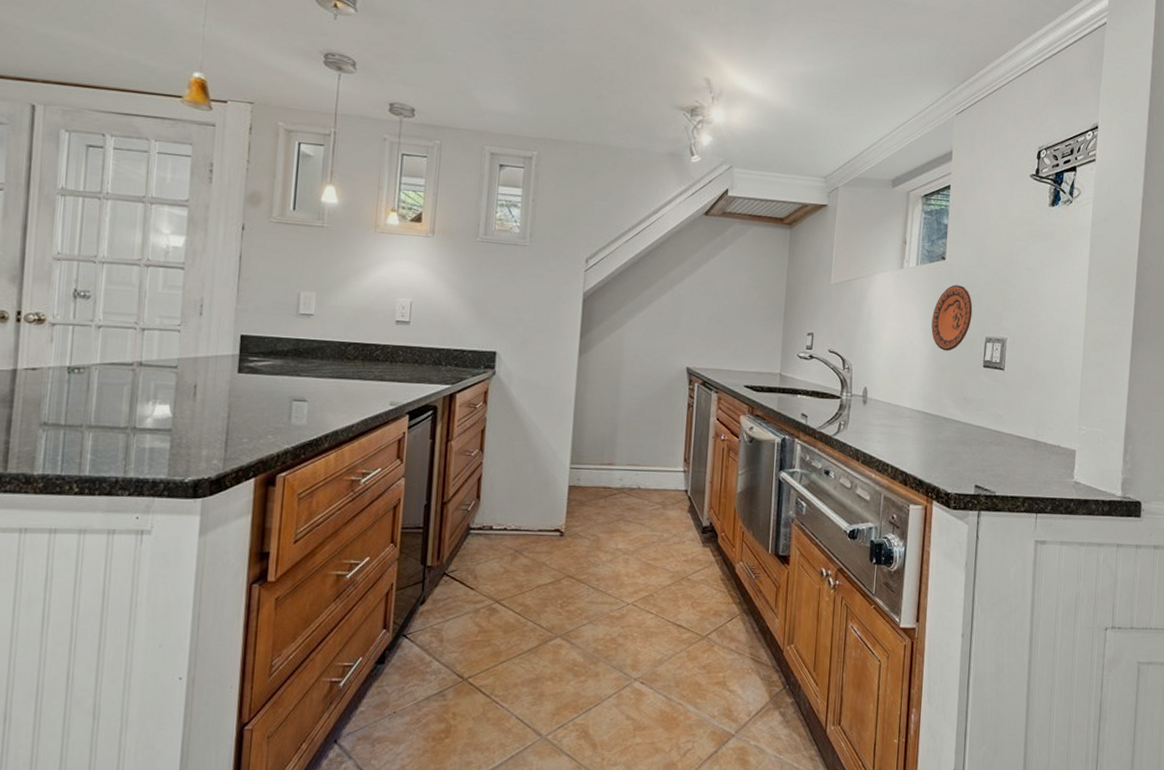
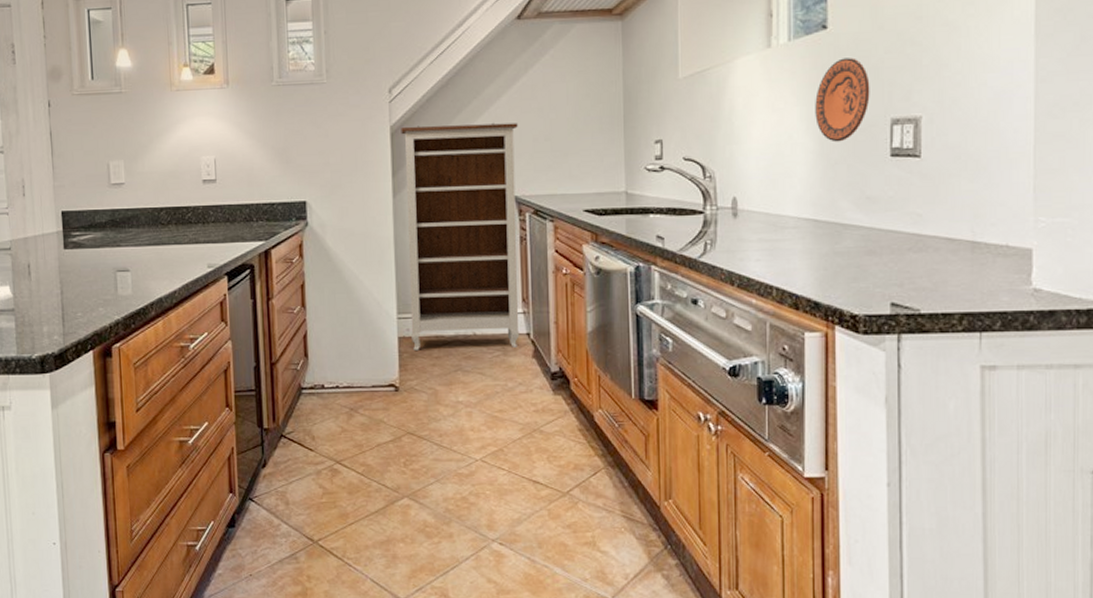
bookshelf: none [581,294,696,502] -> present [401,122,520,350]

